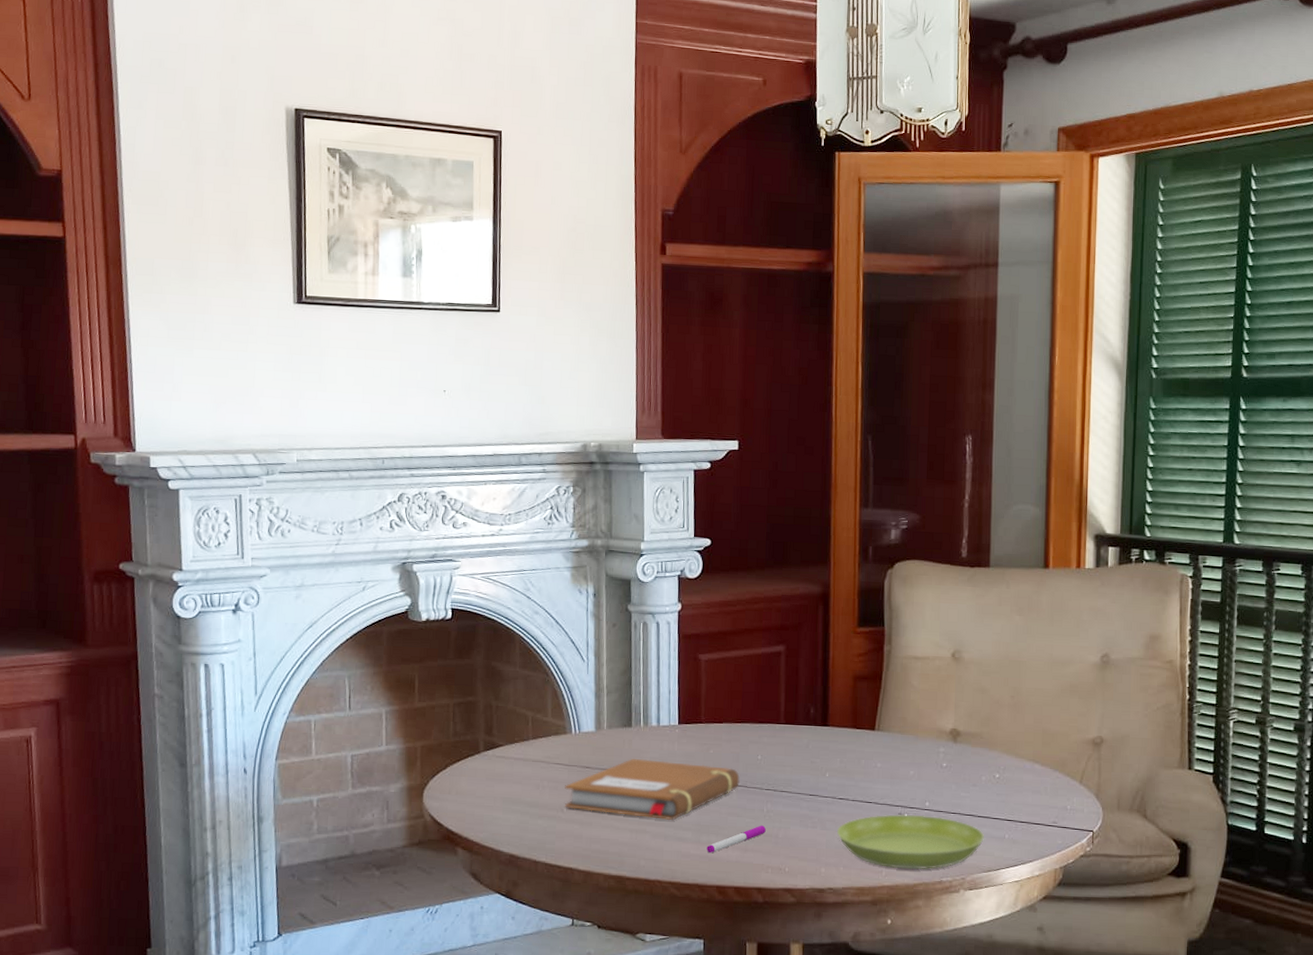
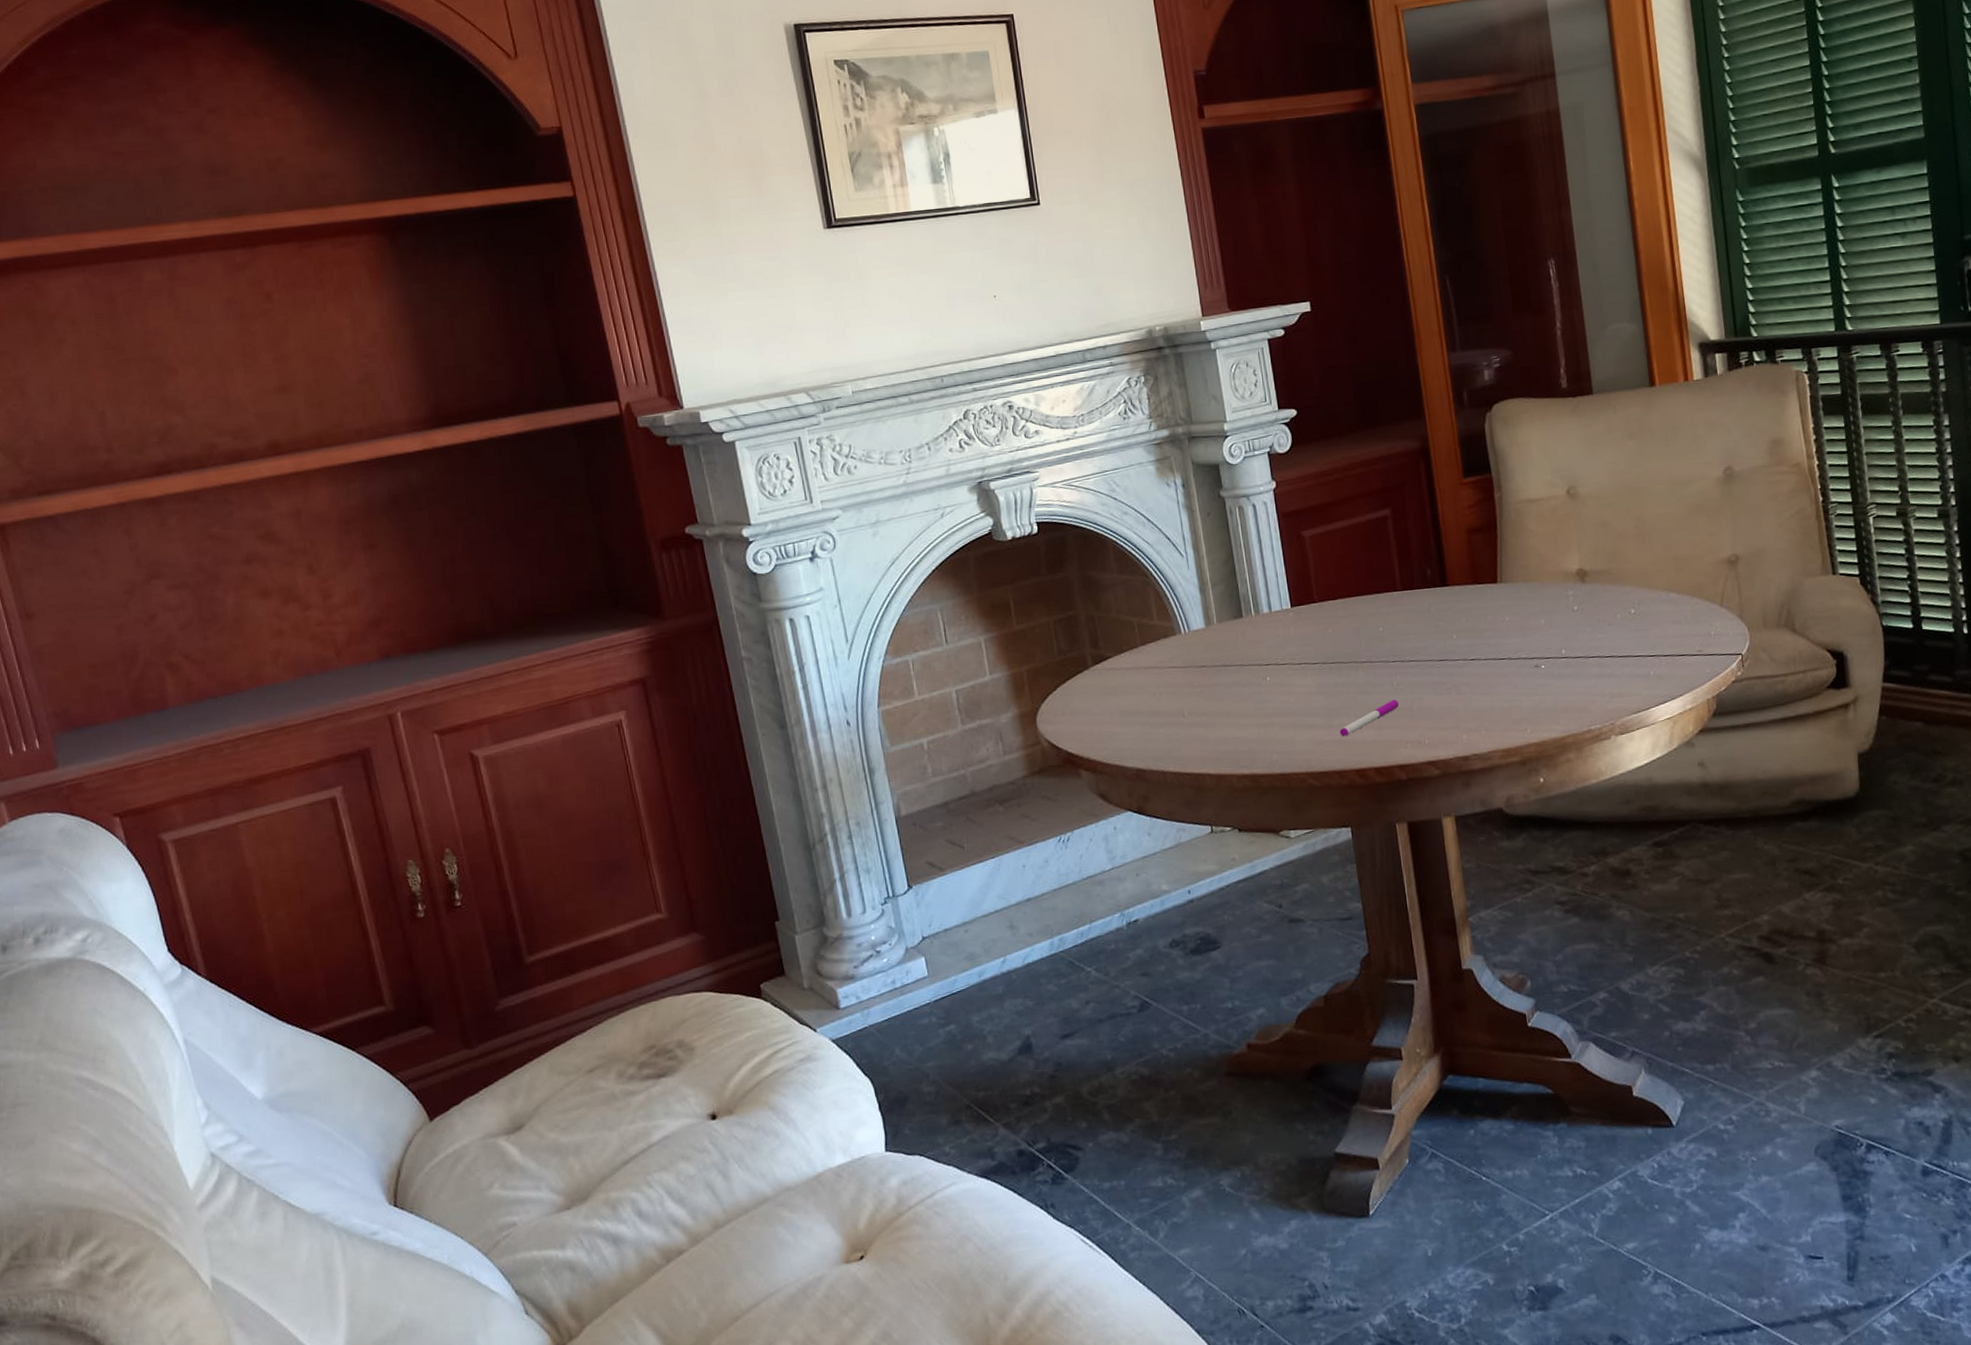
notebook: present [565,758,740,821] -> none [1182,644,1364,712]
saucer: present [837,814,984,869] -> none [1473,663,1628,724]

